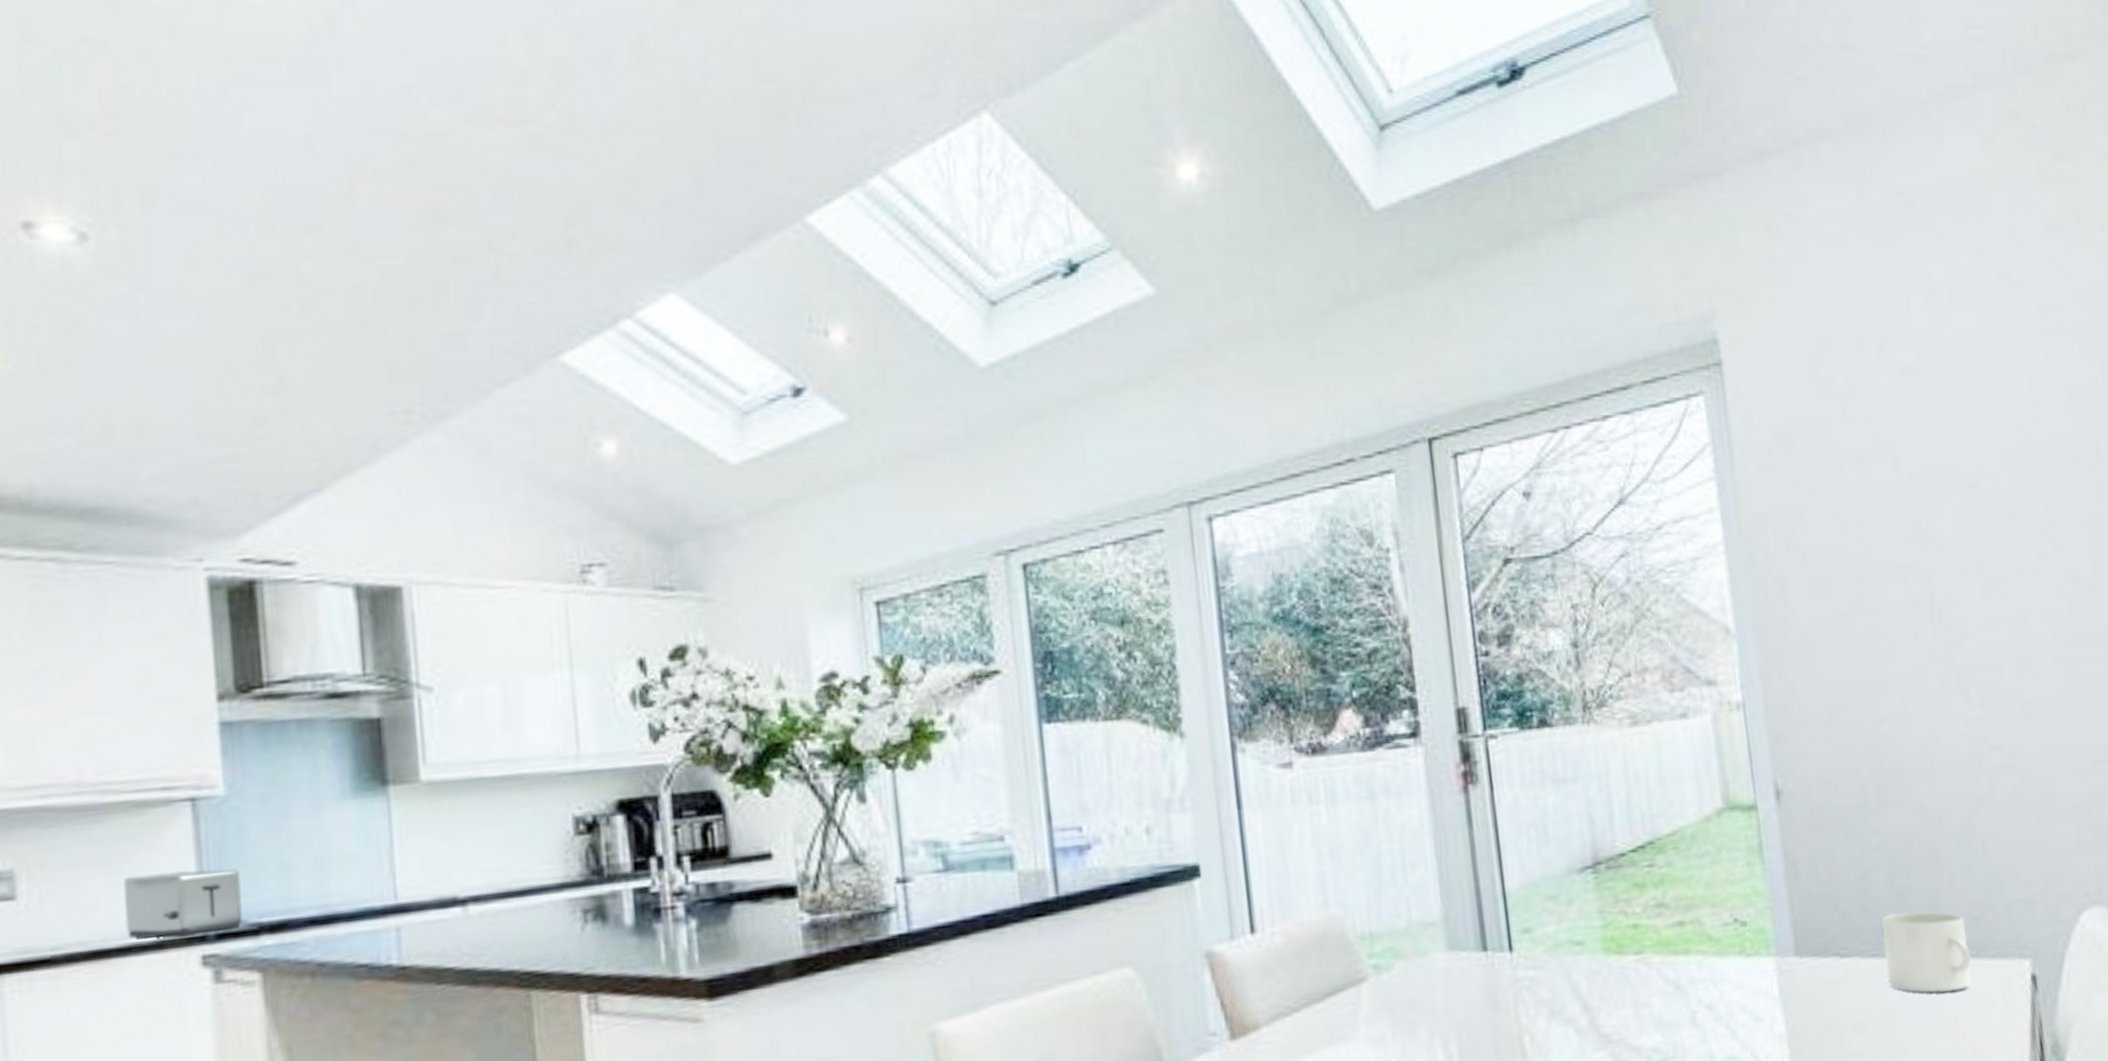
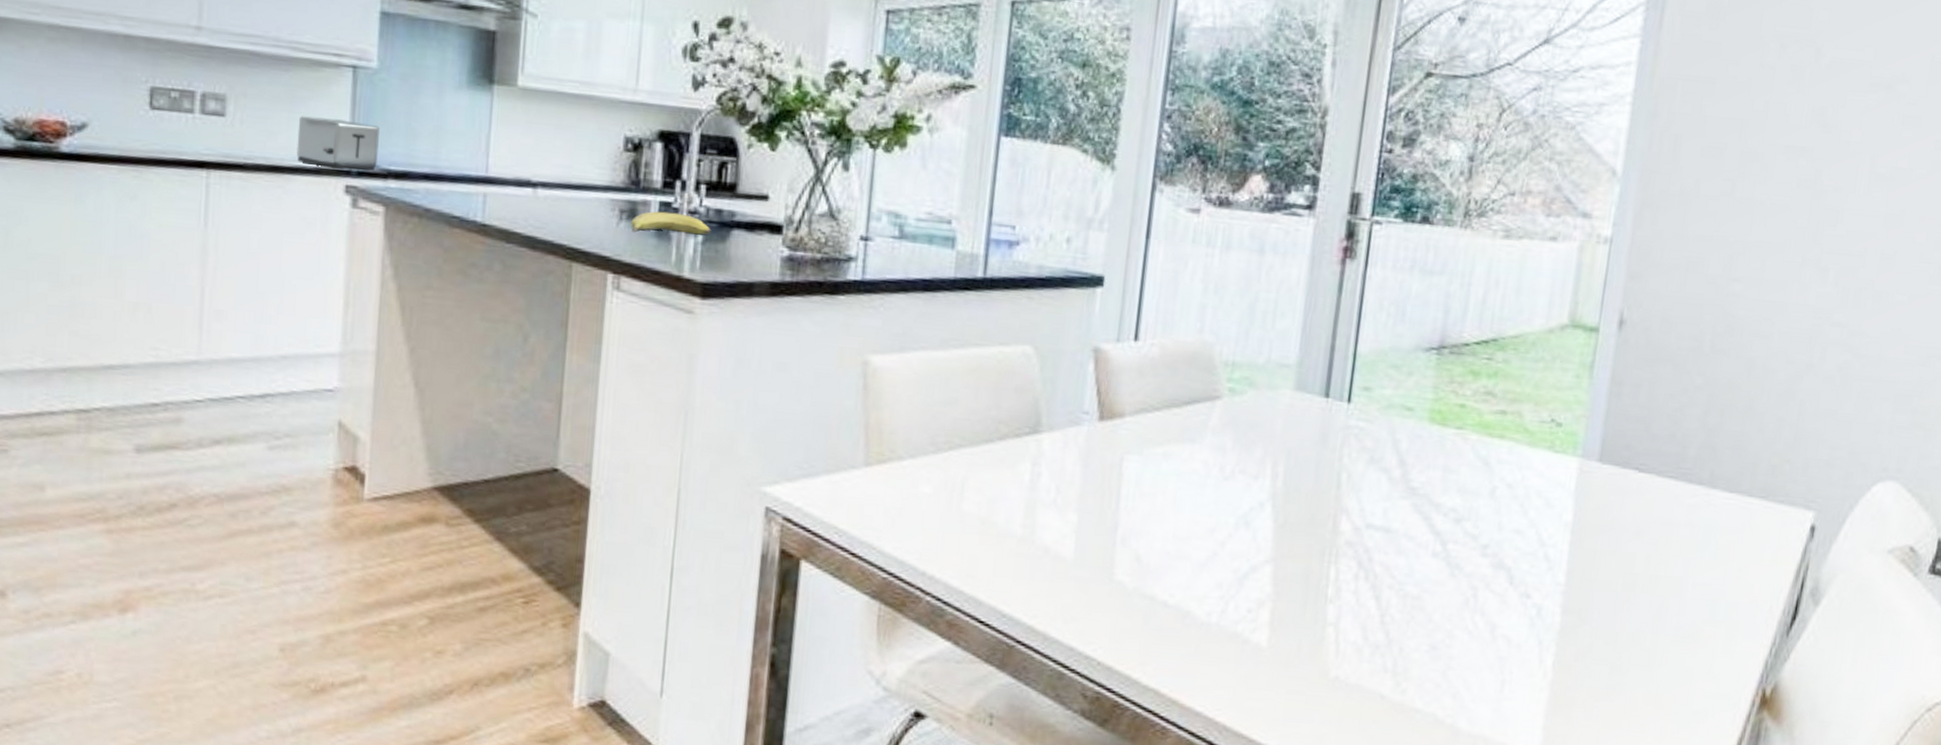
fruit: none [599,898,706,933] -> present [631,211,711,235]
mug: present [1881,911,1972,993] -> none [1675,446,1763,524]

